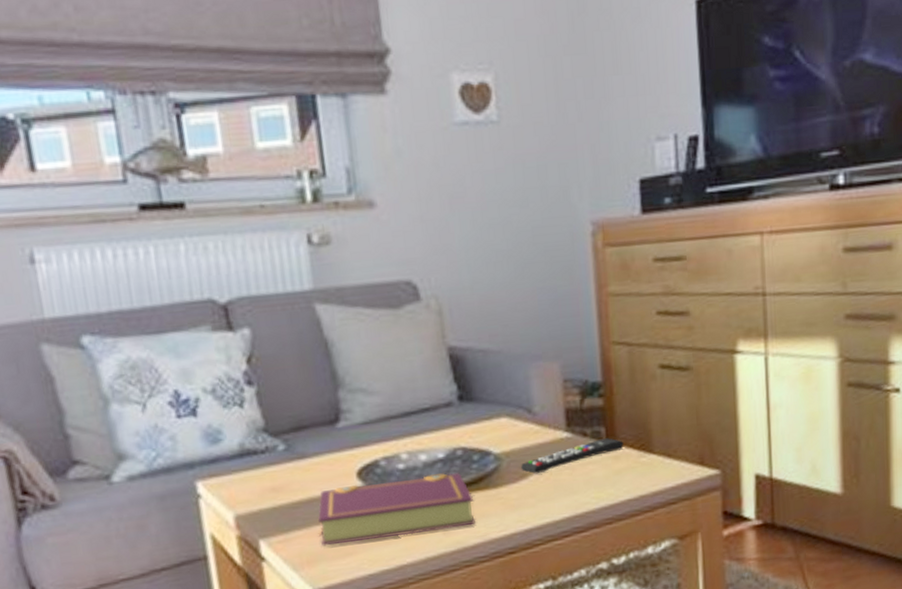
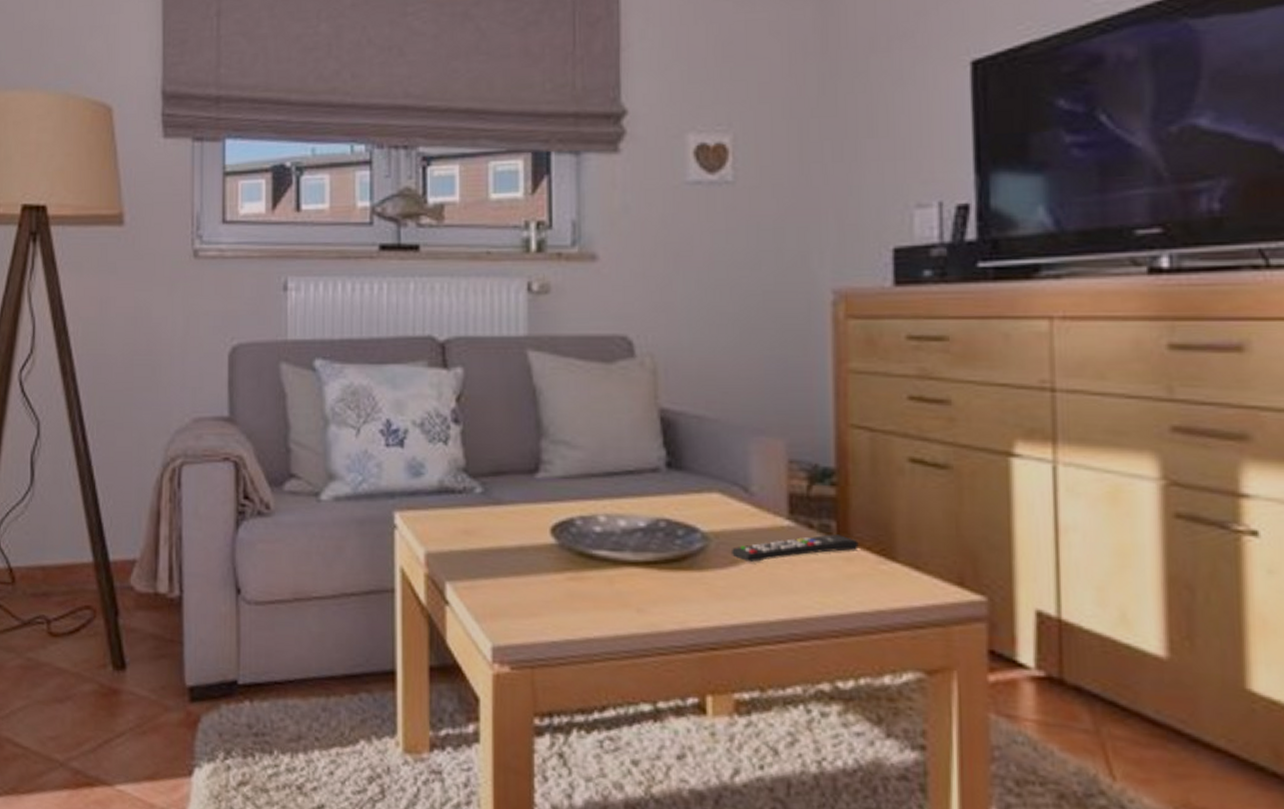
book: present [318,473,475,547] -> none [504,540,674,609]

